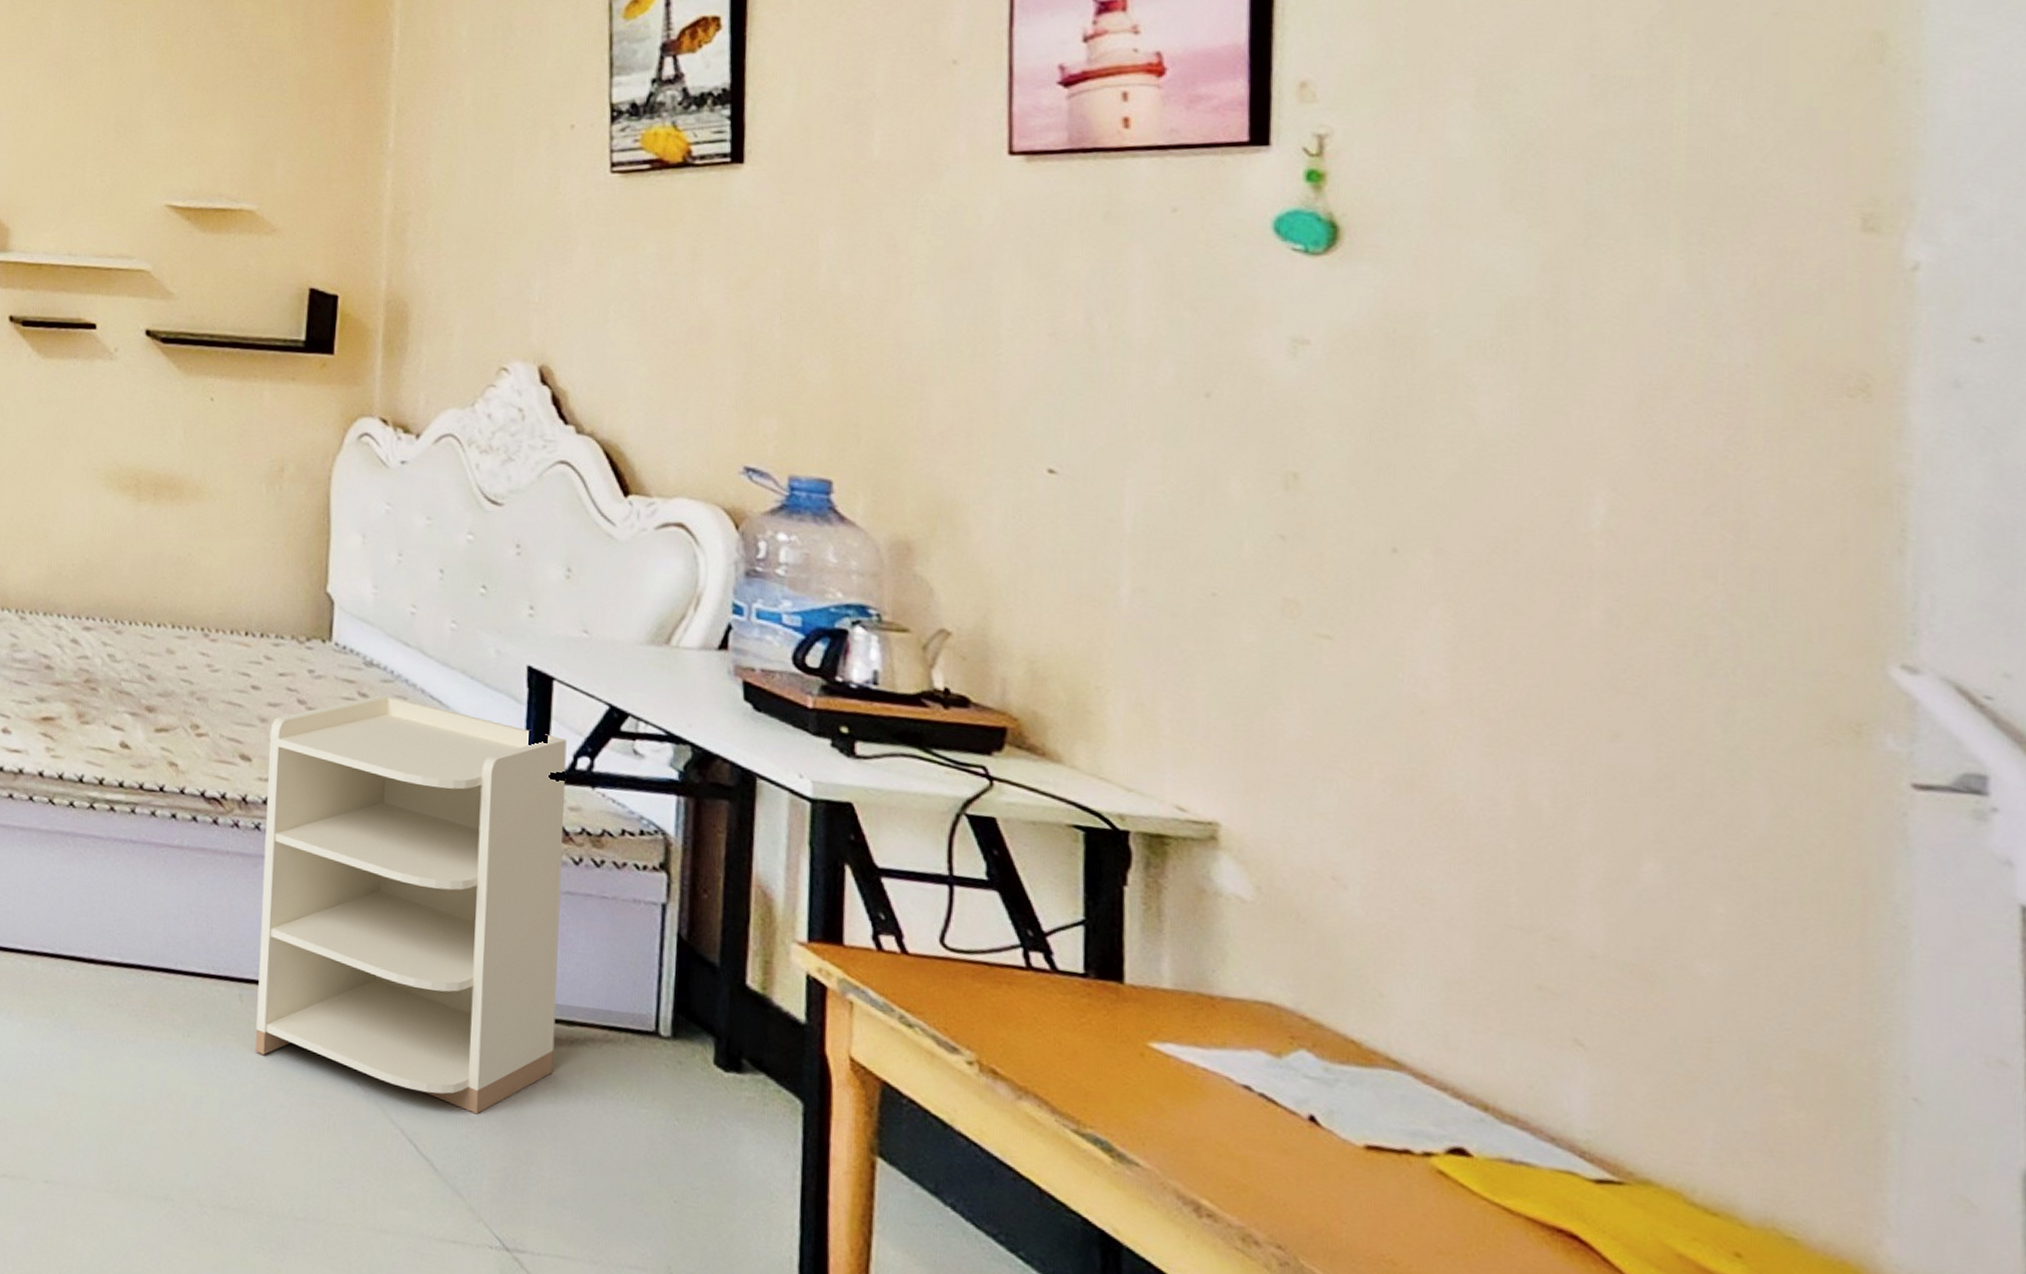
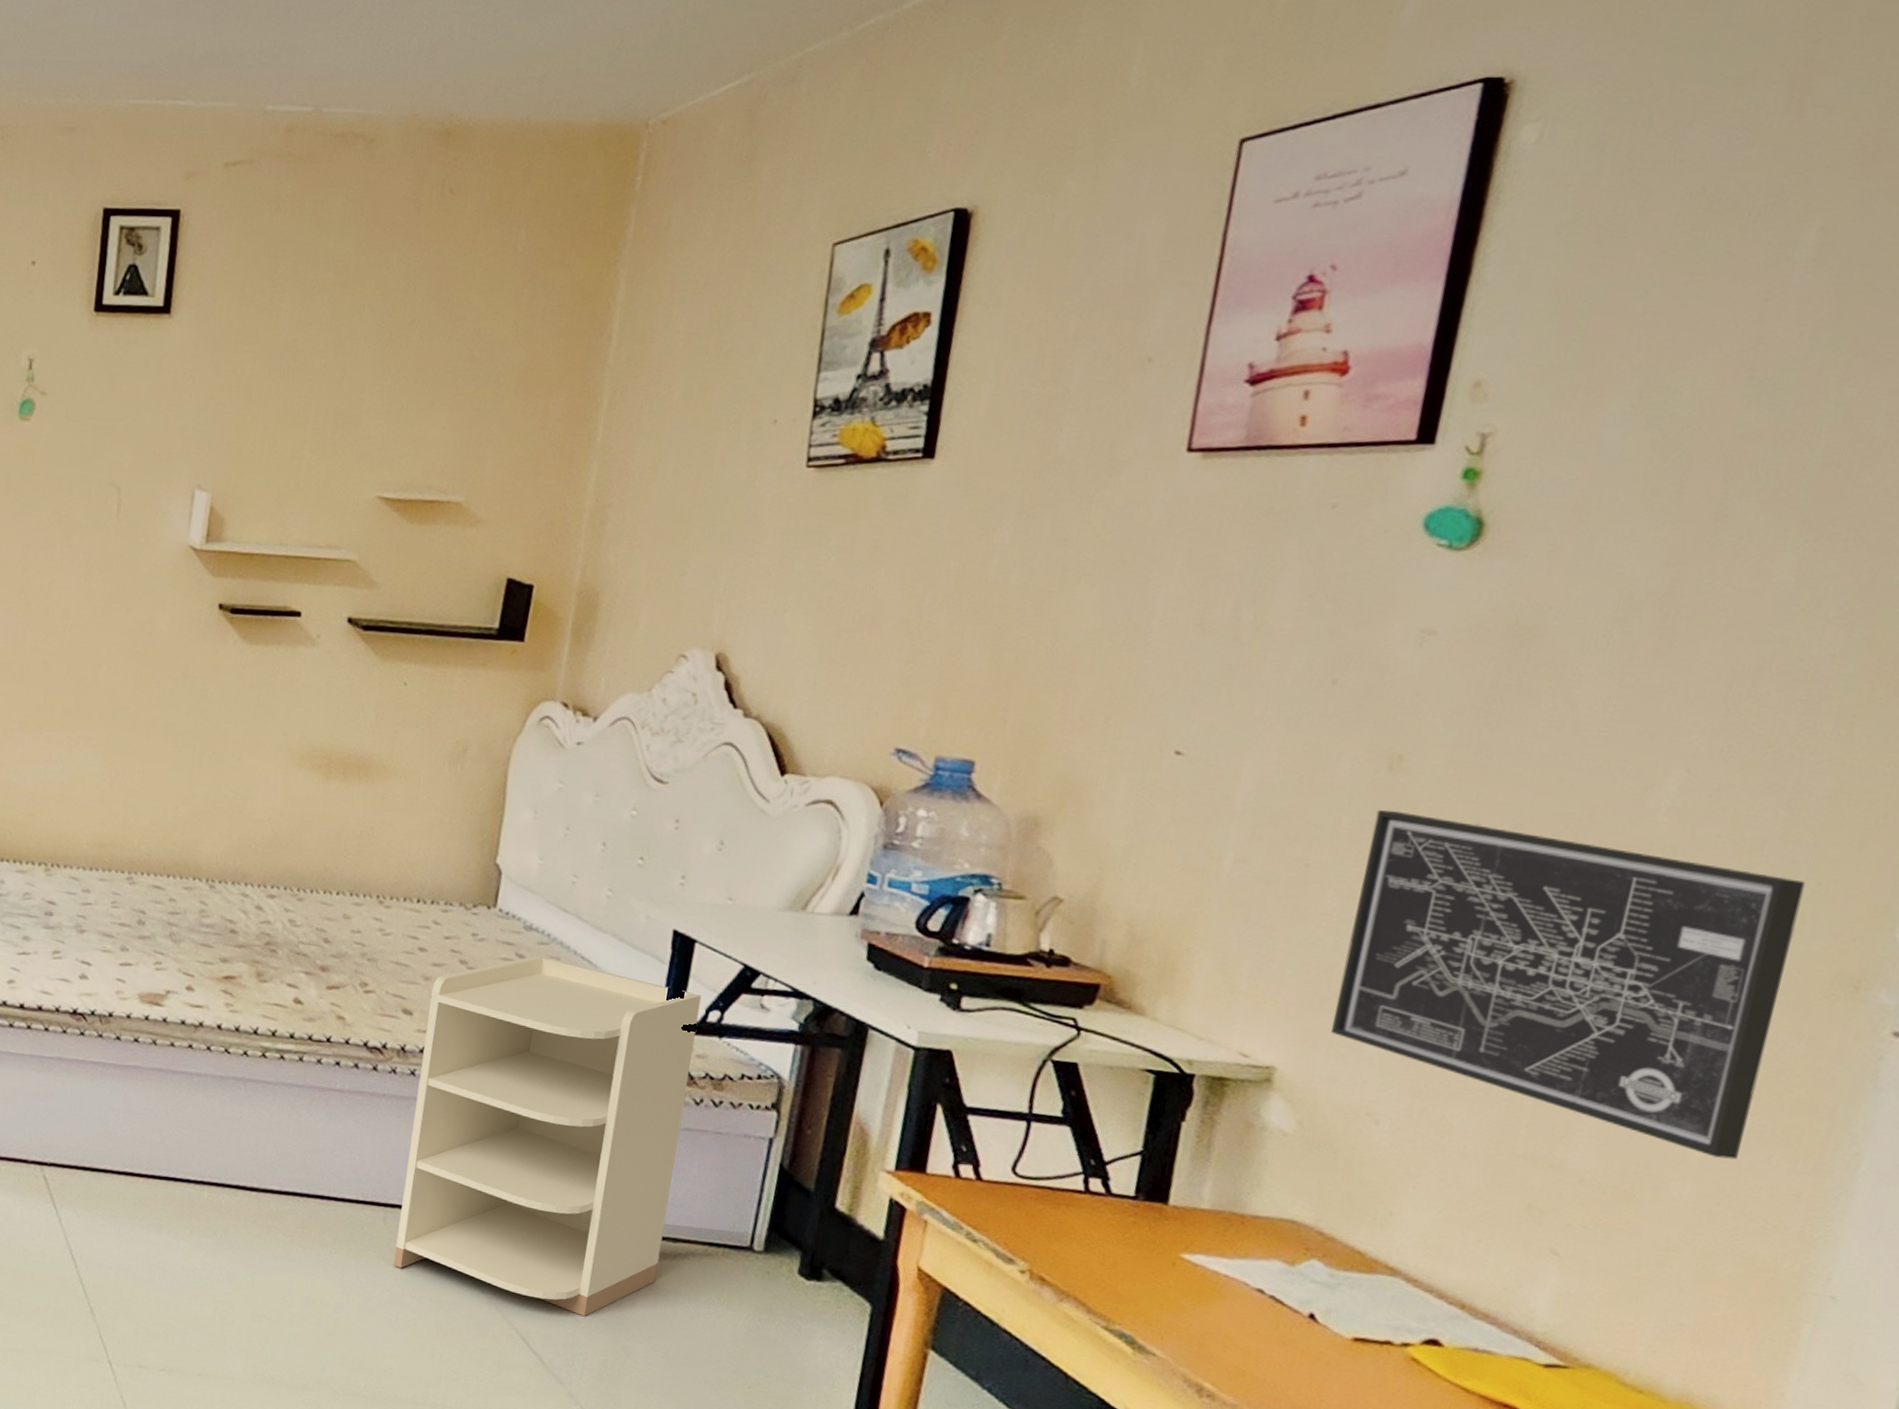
wall art: none [1273,533,1773,933] -> present [1331,810,1806,1160]

